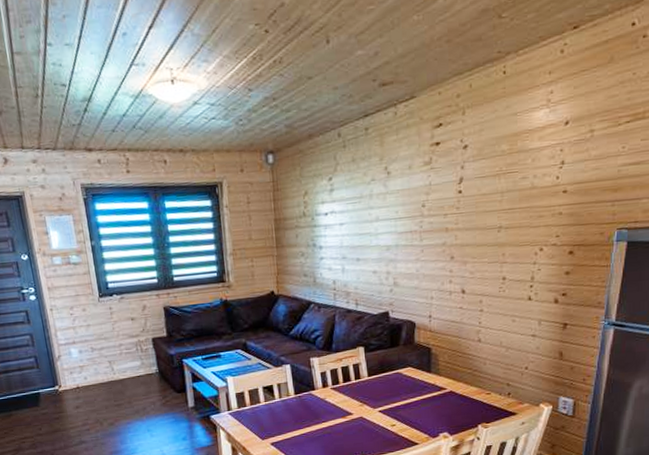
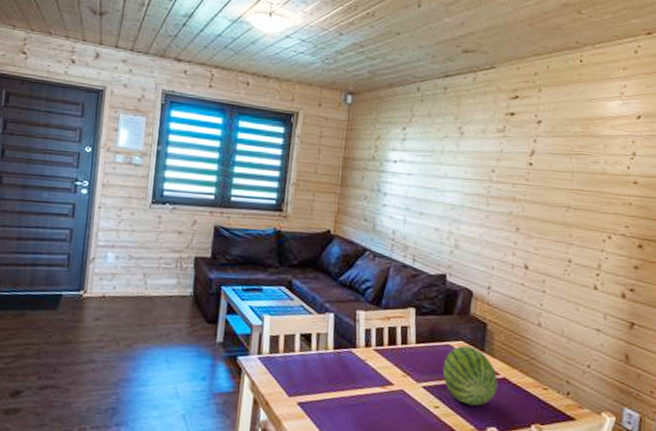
fruit: none [395,370,446,419] -> present [442,346,498,406]

